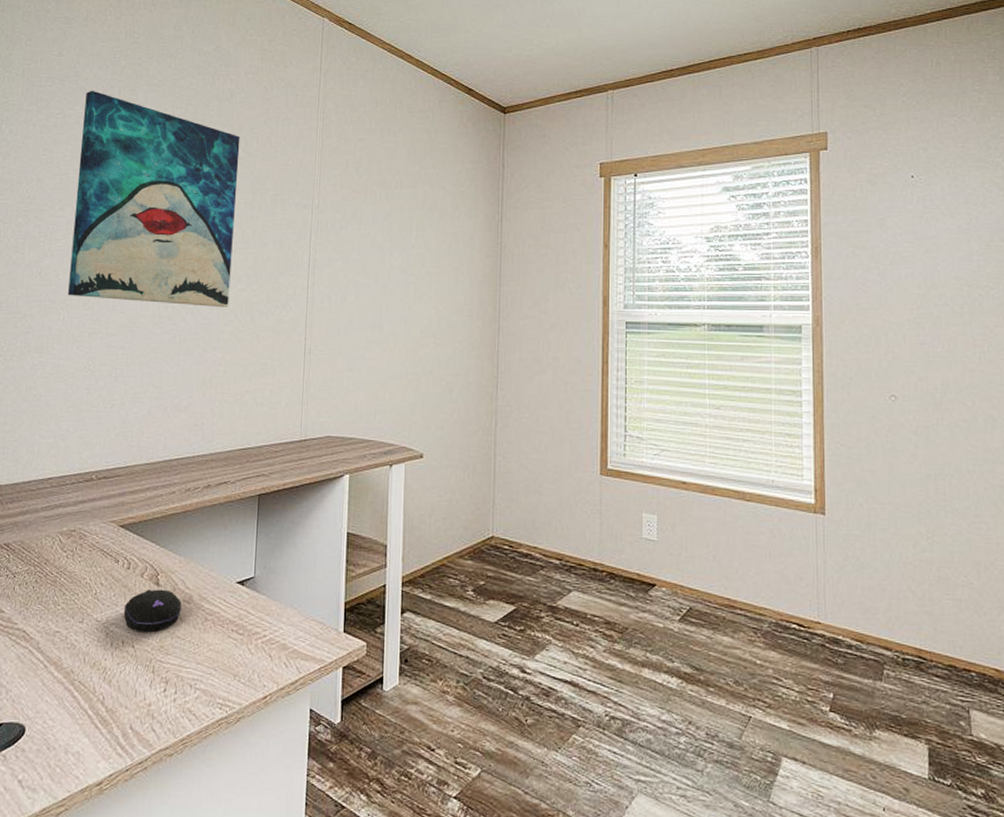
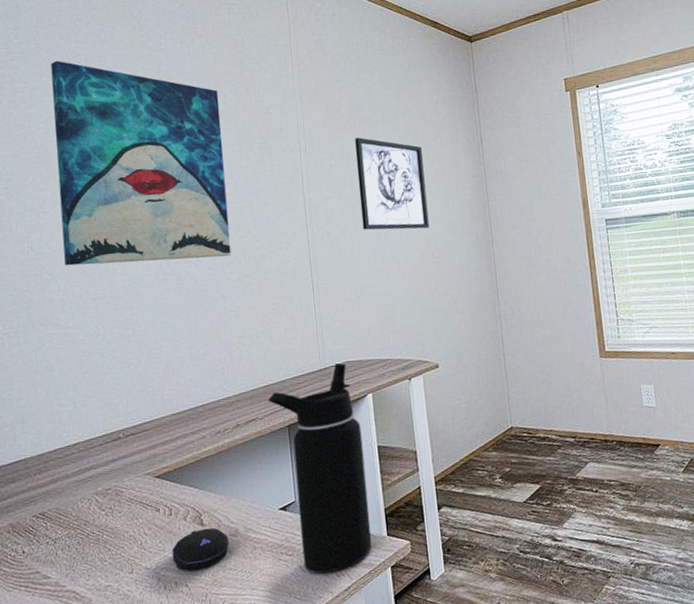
water bottle: none [242,436,333,661] -> present [267,363,372,574]
wall art: none [364,201,437,306] -> present [355,137,430,230]

